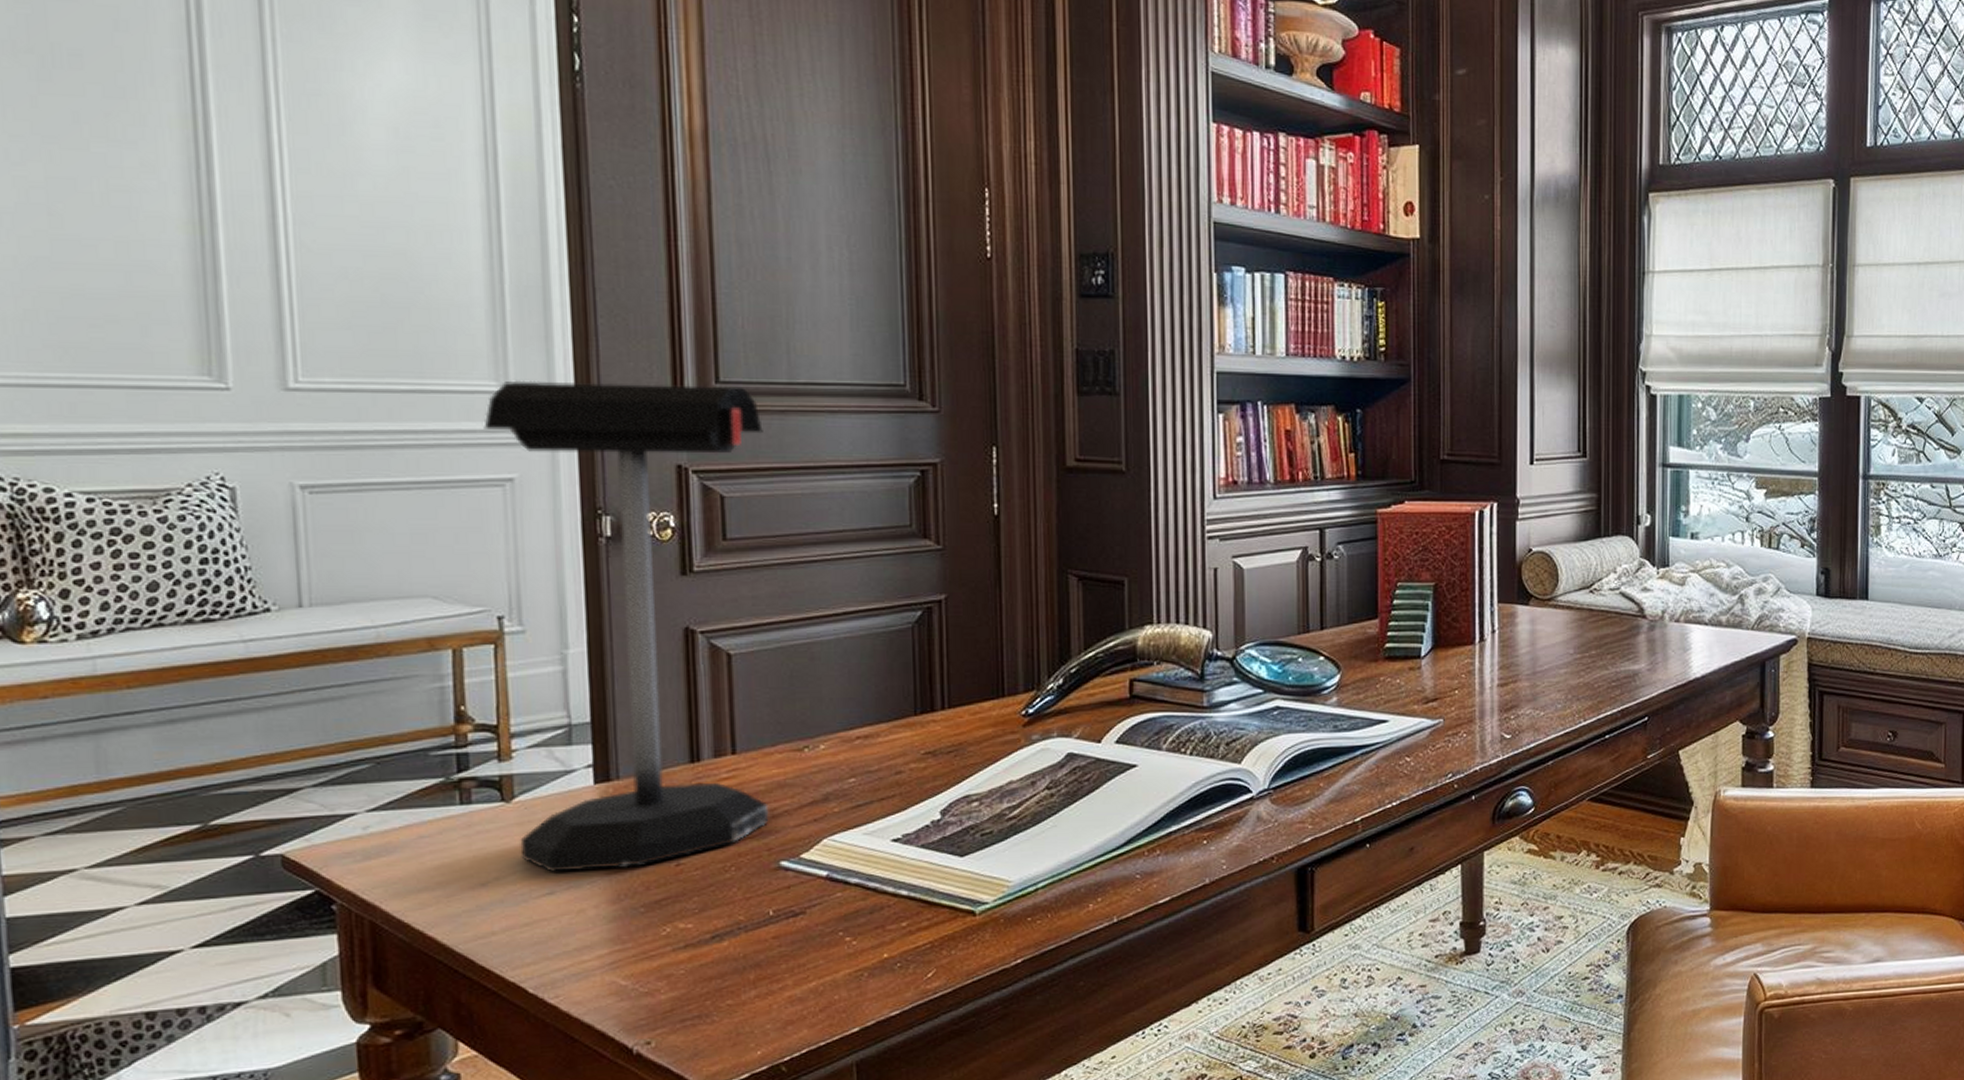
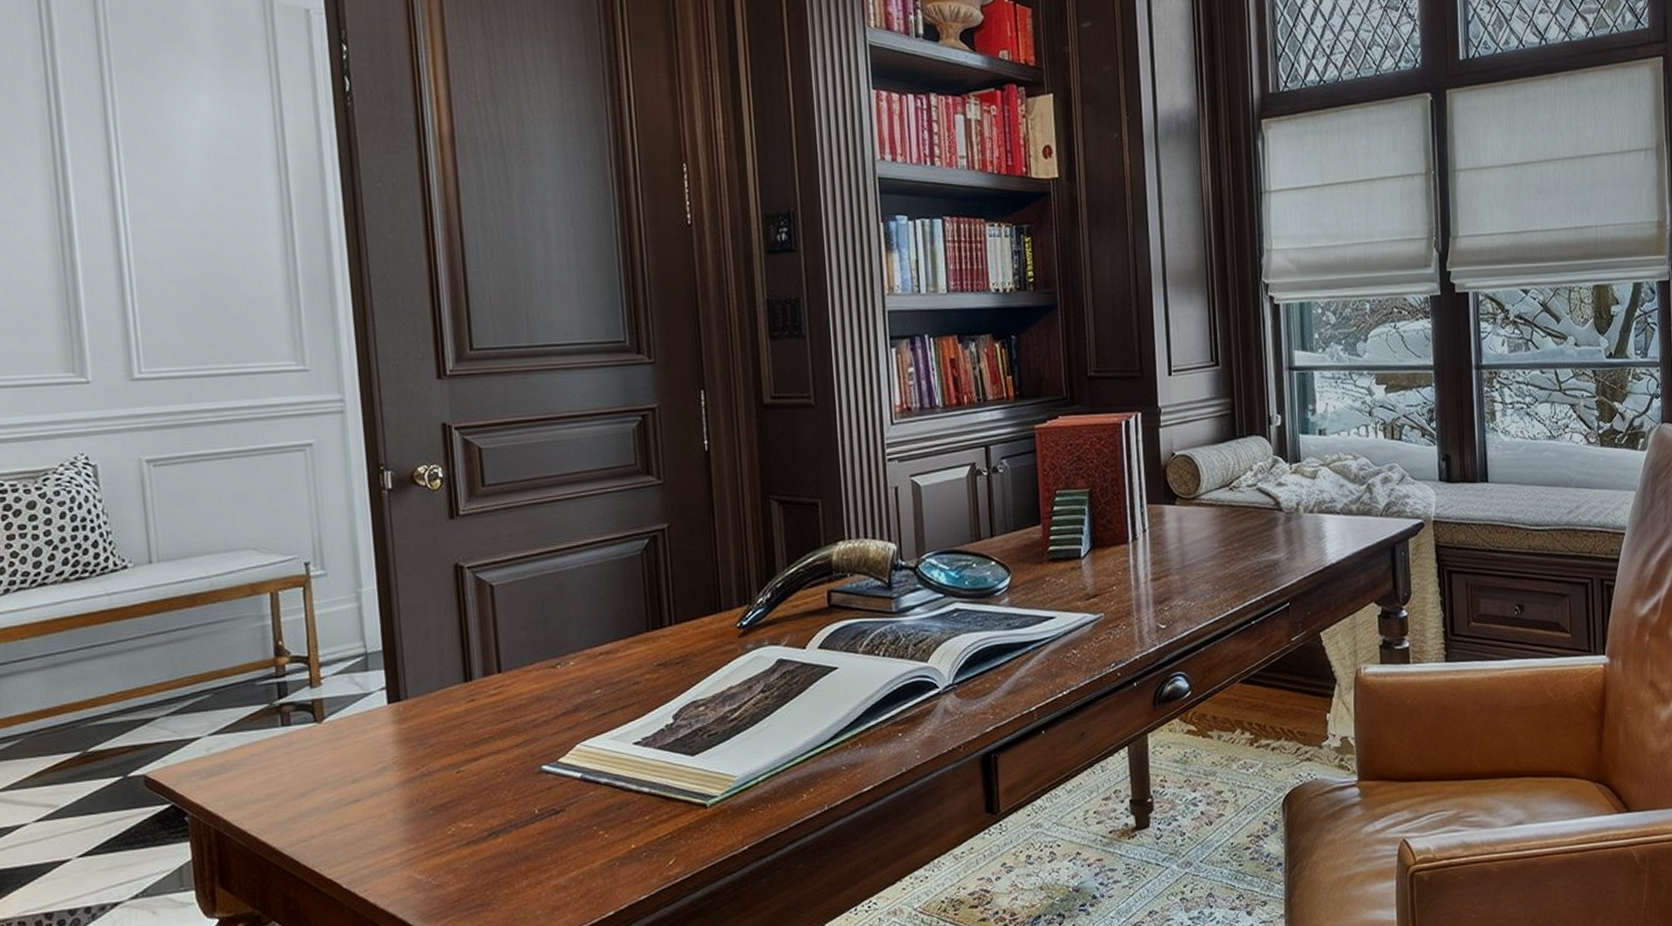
desk lamp: present [483,380,769,872] -> none [287,352,531,782]

